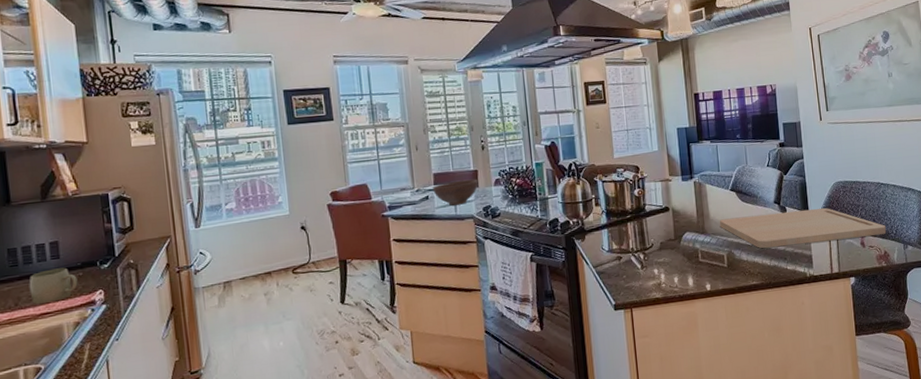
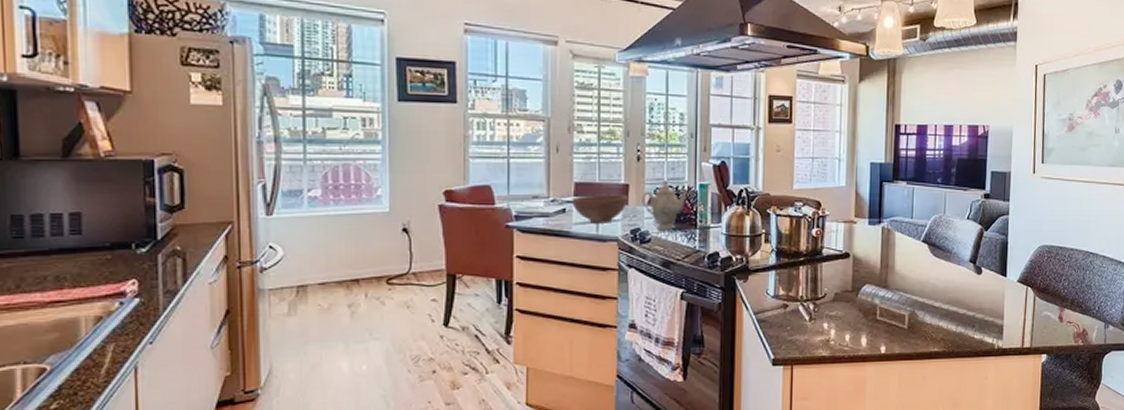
mug: present [29,267,78,305] -> none [37,247,104,290]
teapot: none [489,162,527,205] -> present [642,179,689,231]
cutting board: present [719,207,886,249] -> none [904,272,1088,312]

